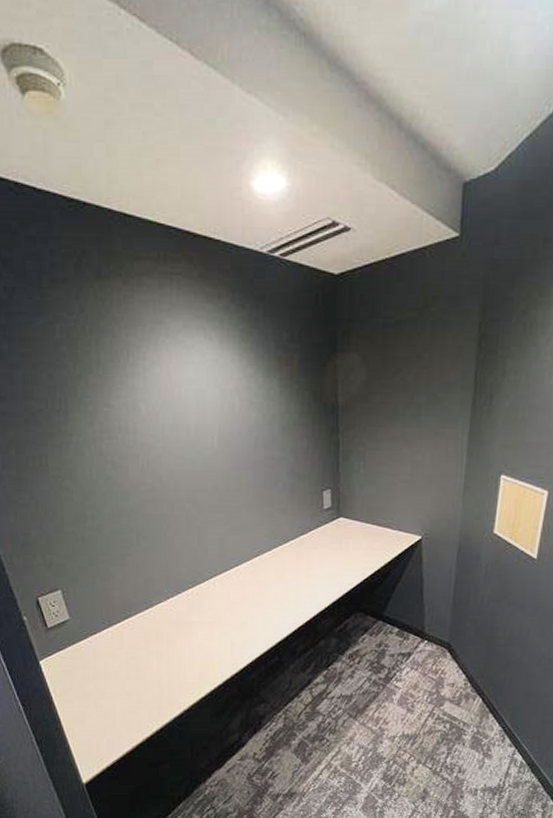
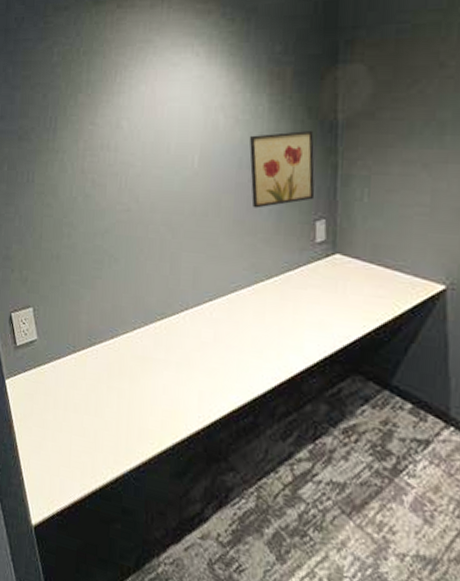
wall art: none [263,413,322,483] -> present [249,131,315,208]

